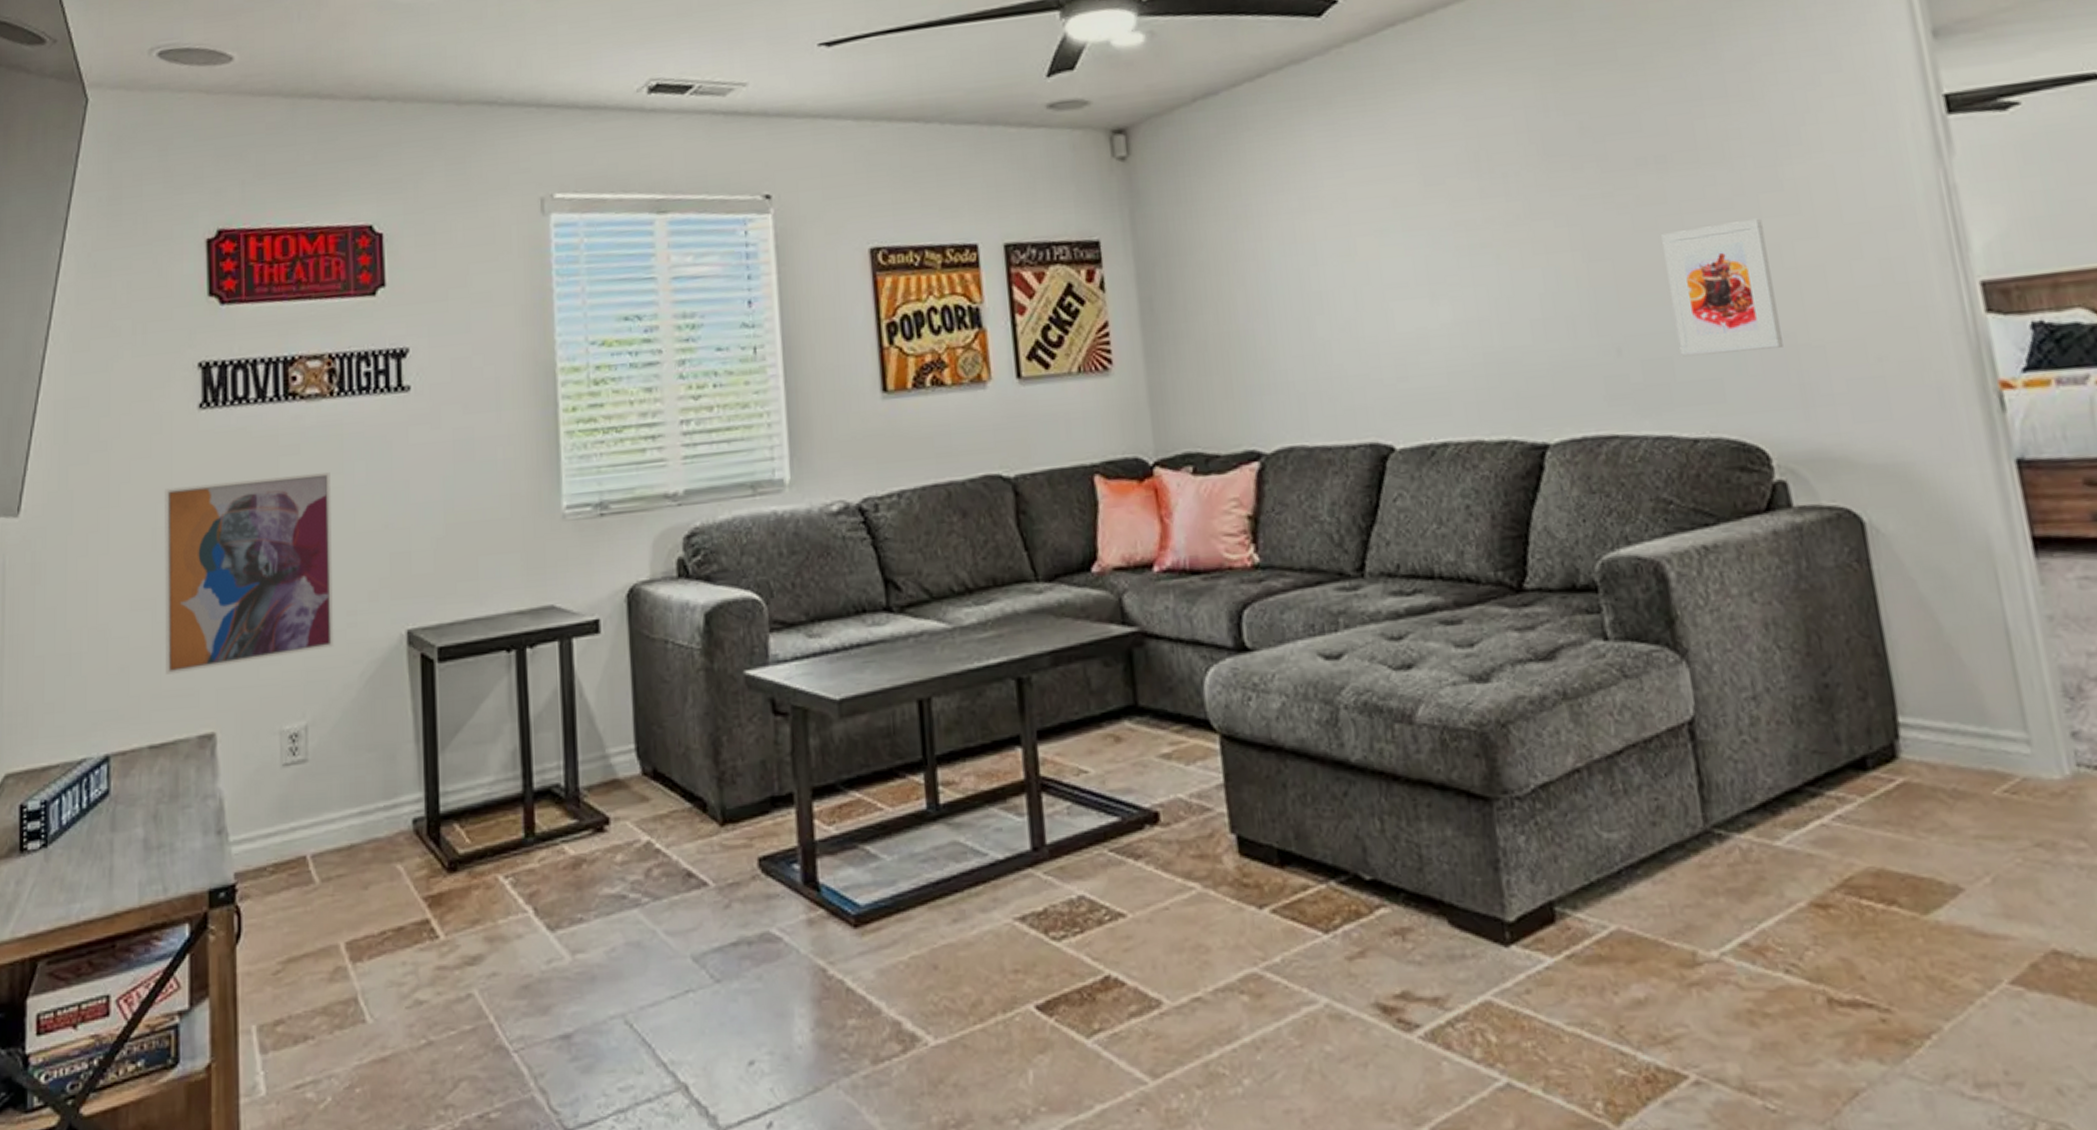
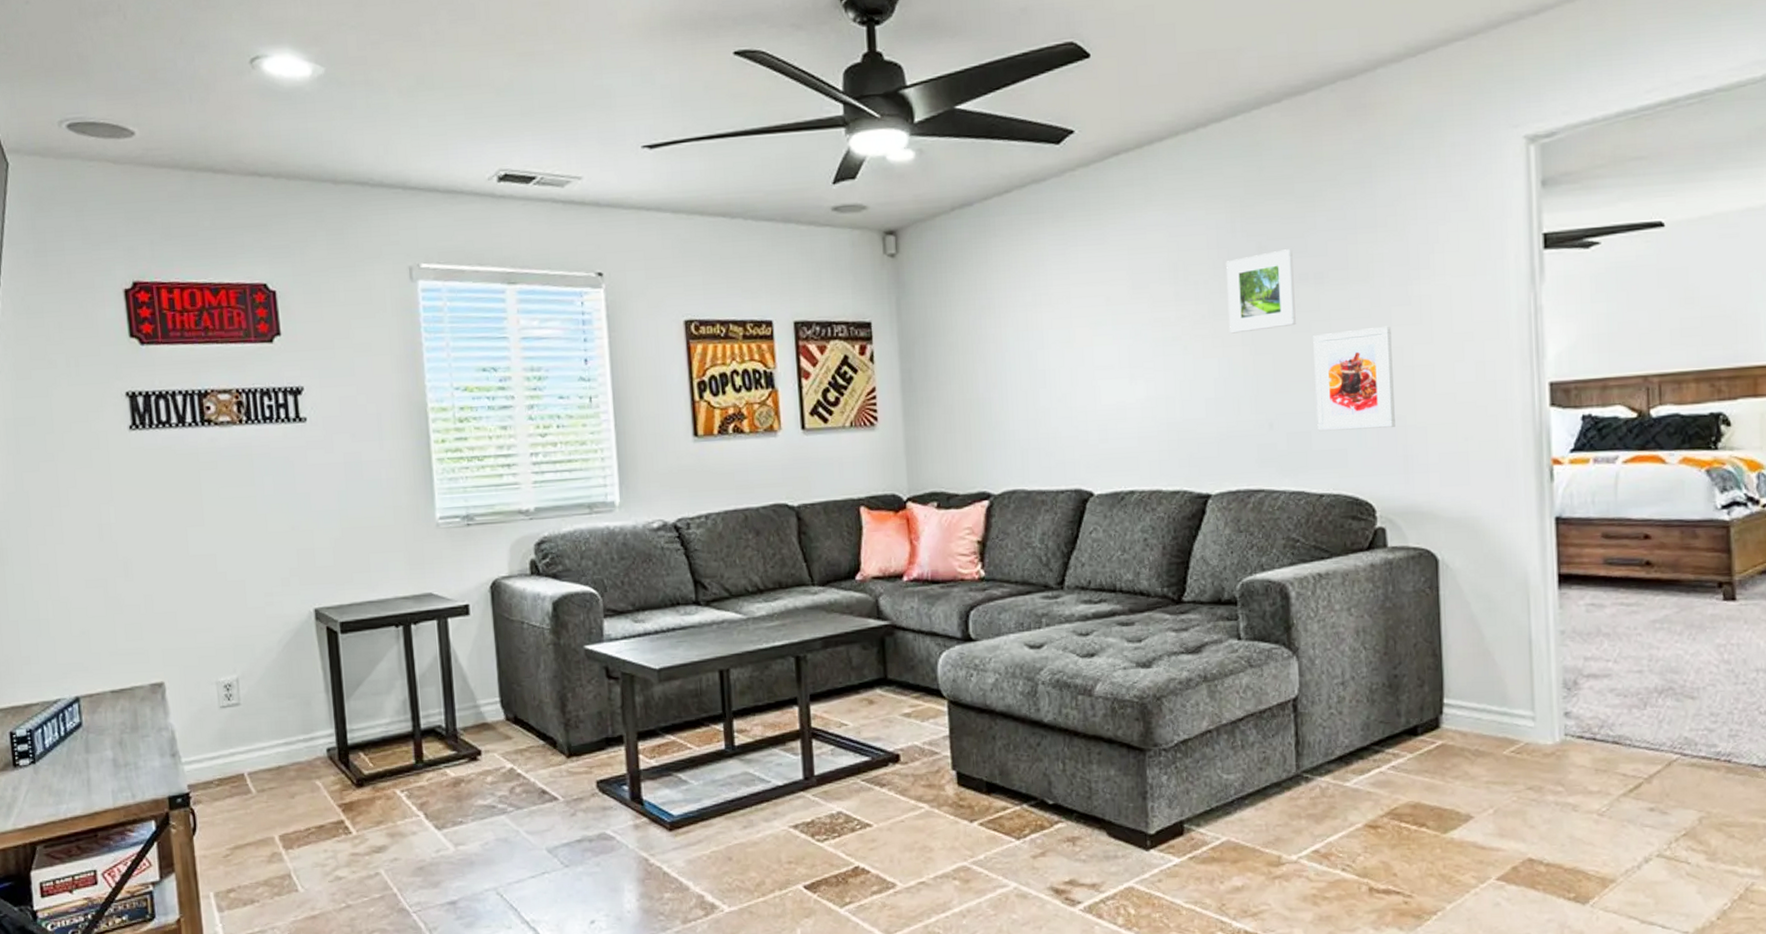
wall art: present [165,472,334,675] -> none [106,485,256,637]
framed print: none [1539,128,1638,236] -> present [1225,249,1296,334]

